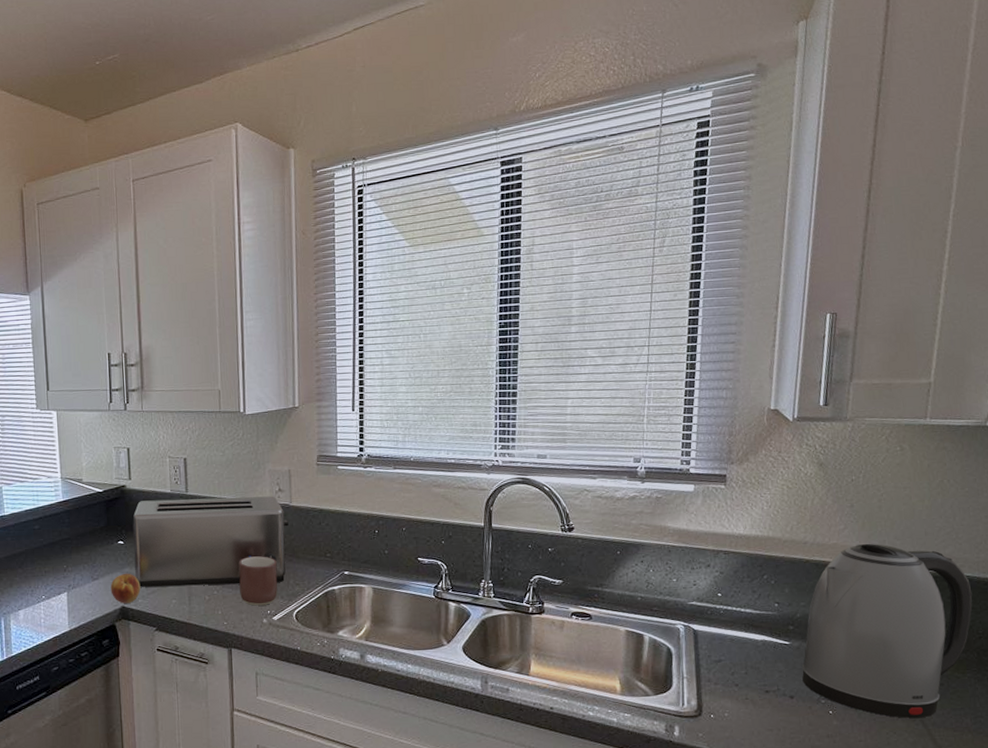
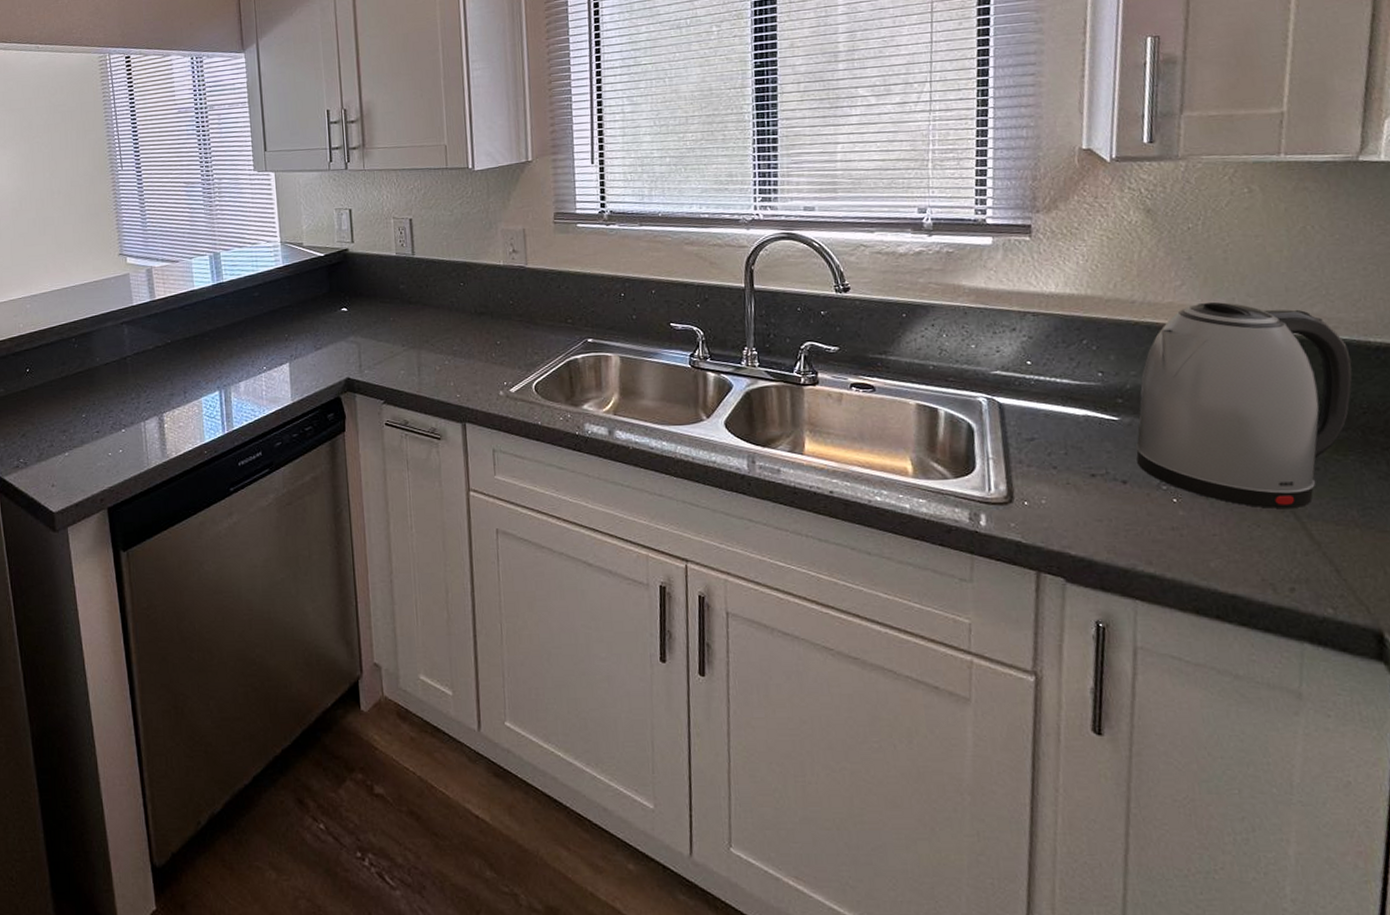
fruit: present [110,573,141,604] -> none [334,342,367,375]
toaster: present [132,496,288,587] -> none [356,257,524,357]
mug: present [238,556,278,606] -> none [470,322,515,377]

